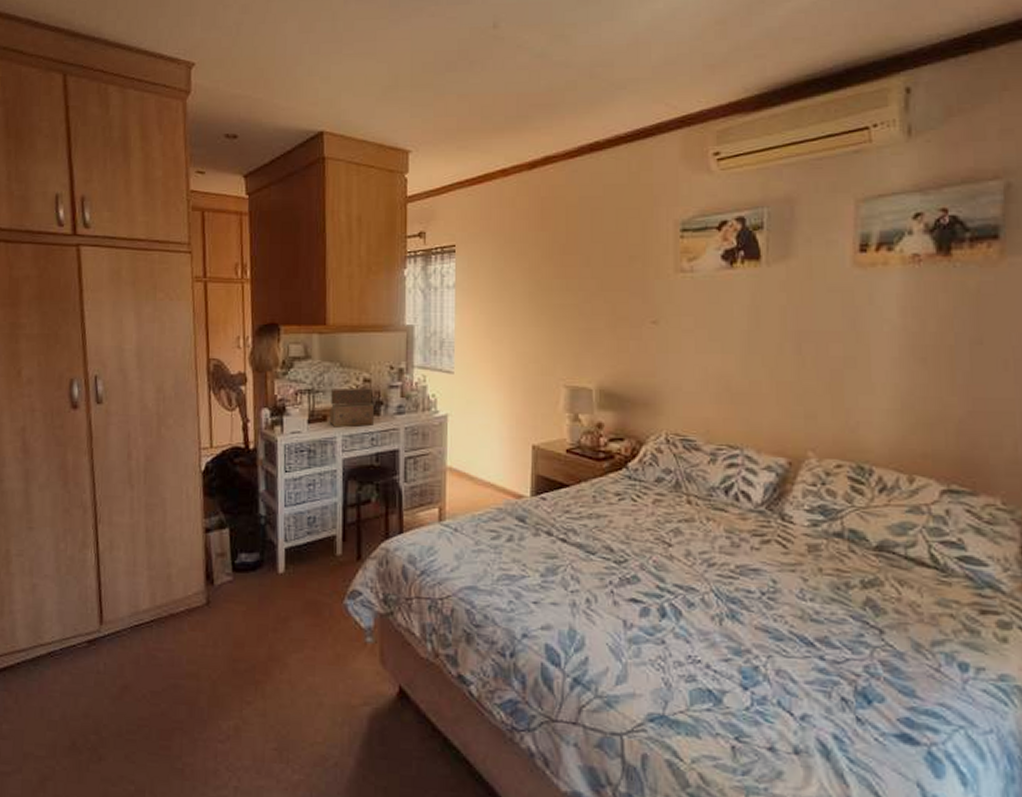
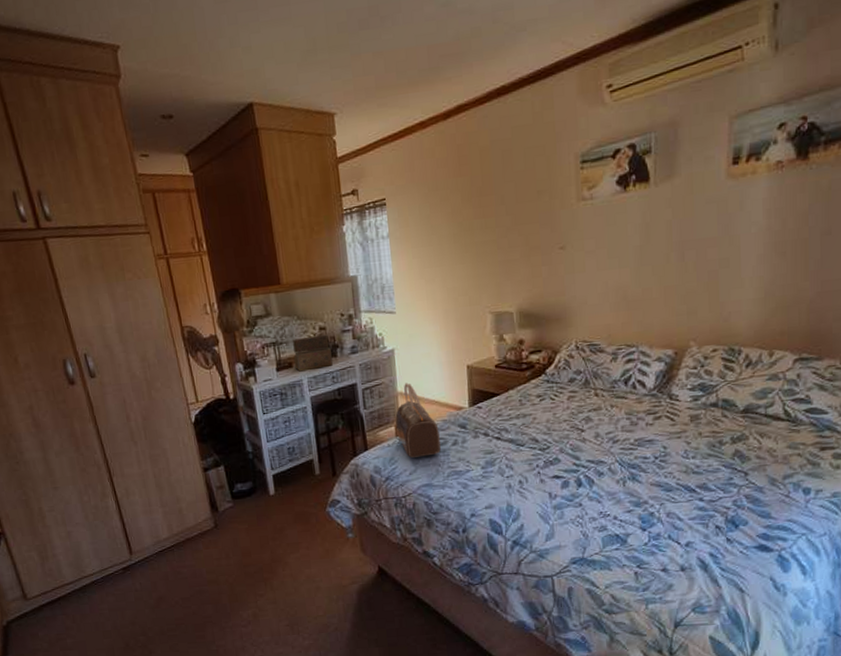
handbag: none [439,457,492,551] -> present [395,383,441,458]

